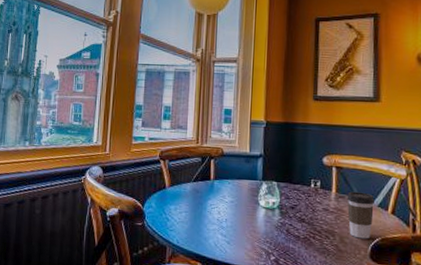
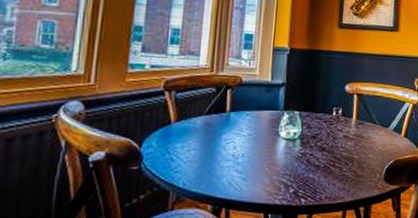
coffee cup: present [347,191,374,239] -> none [366,117,390,163]

